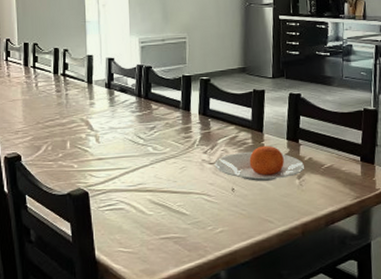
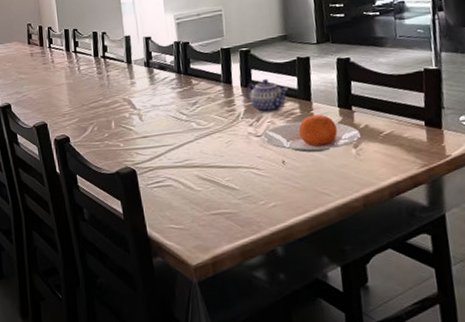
teapot: none [203,109,244,142] -> present [245,79,289,114]

